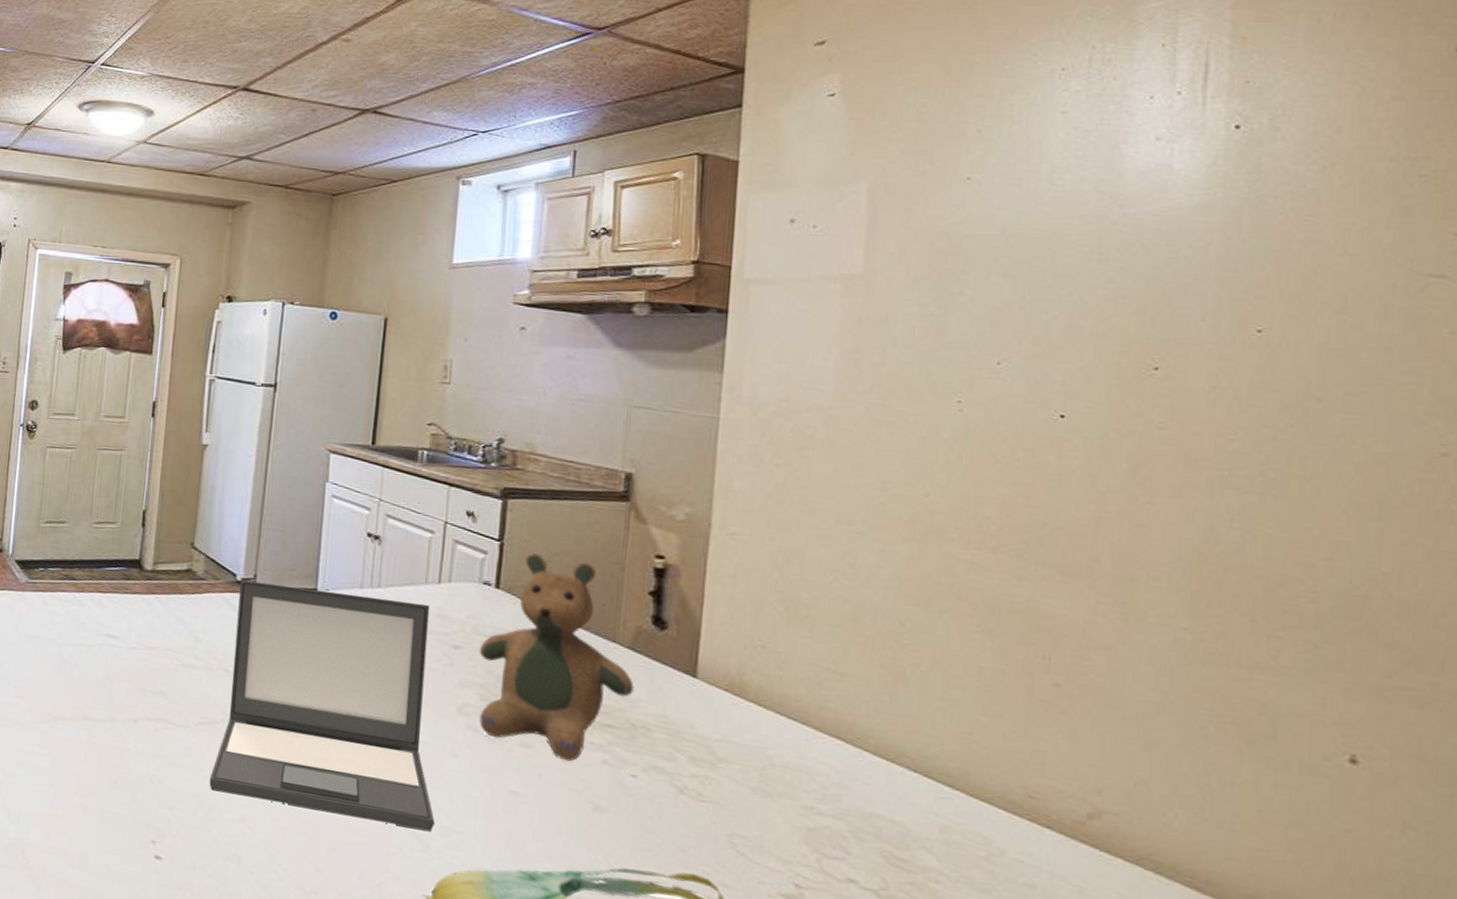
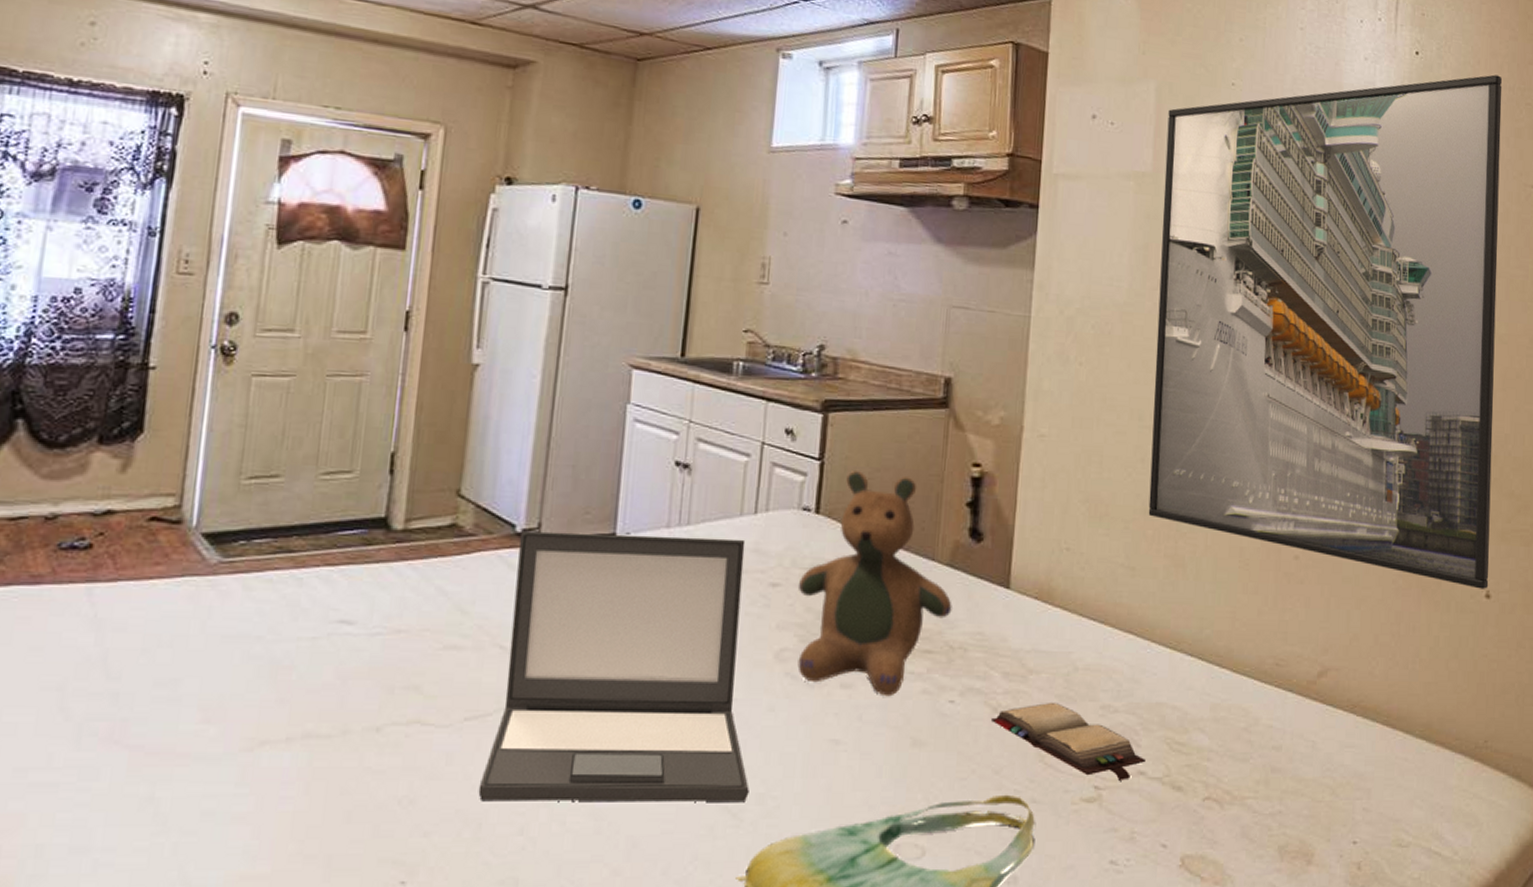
hardback book: none [676,792,857,885] -> present [990,702,1145,781]
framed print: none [859,144,1379,753] -> present [1148,74,1502,589]

